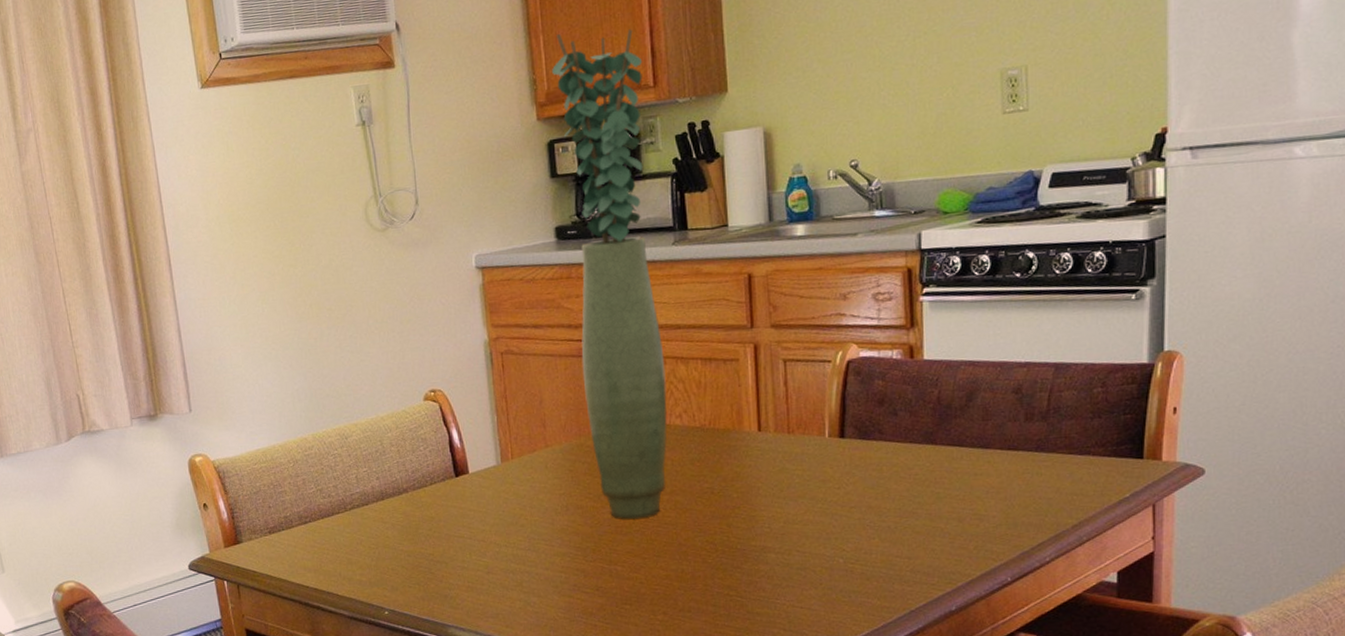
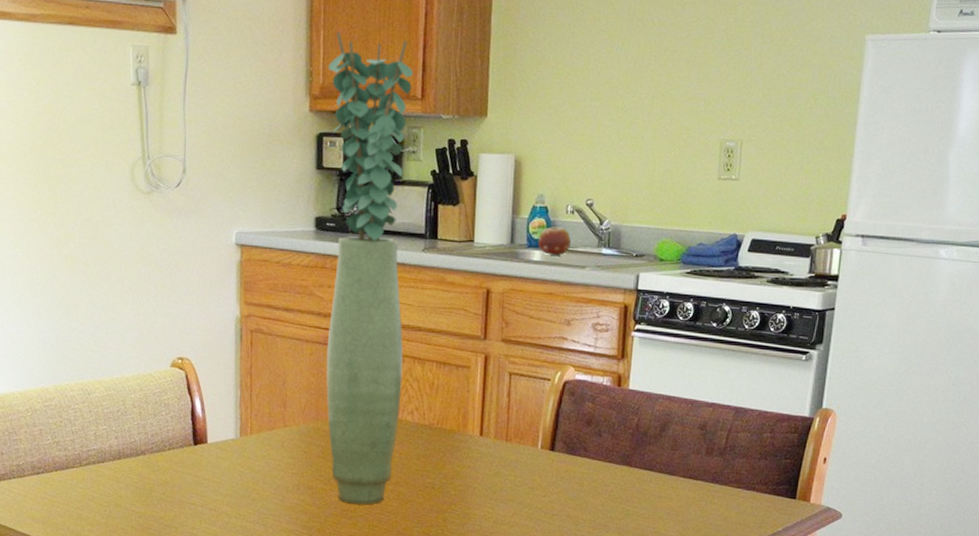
fruit: none [799,195,838,228] -> present [537,227,572,256]

